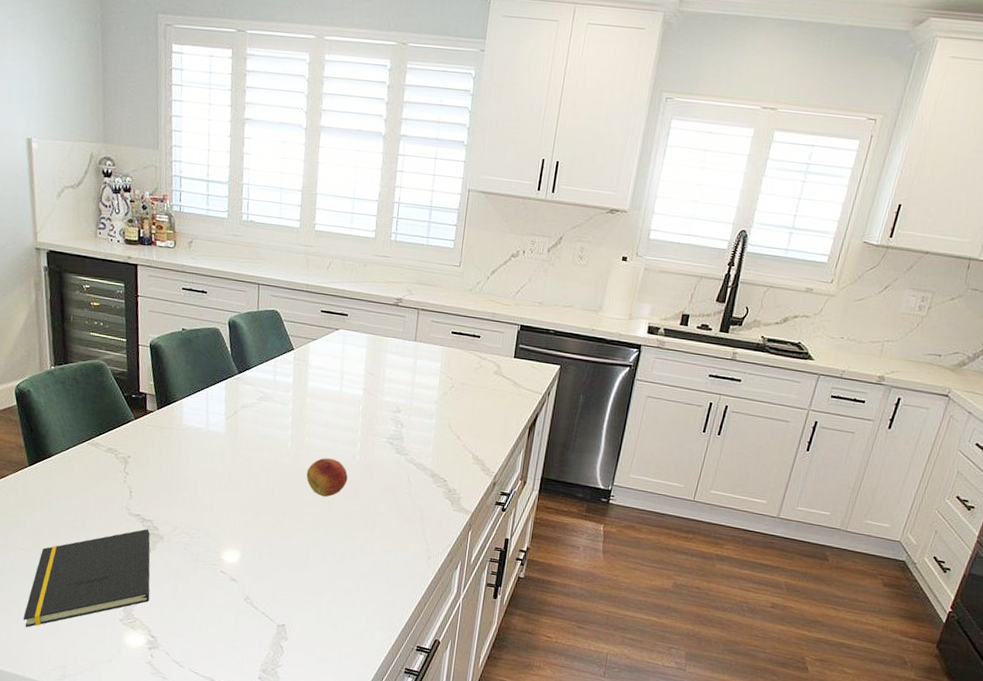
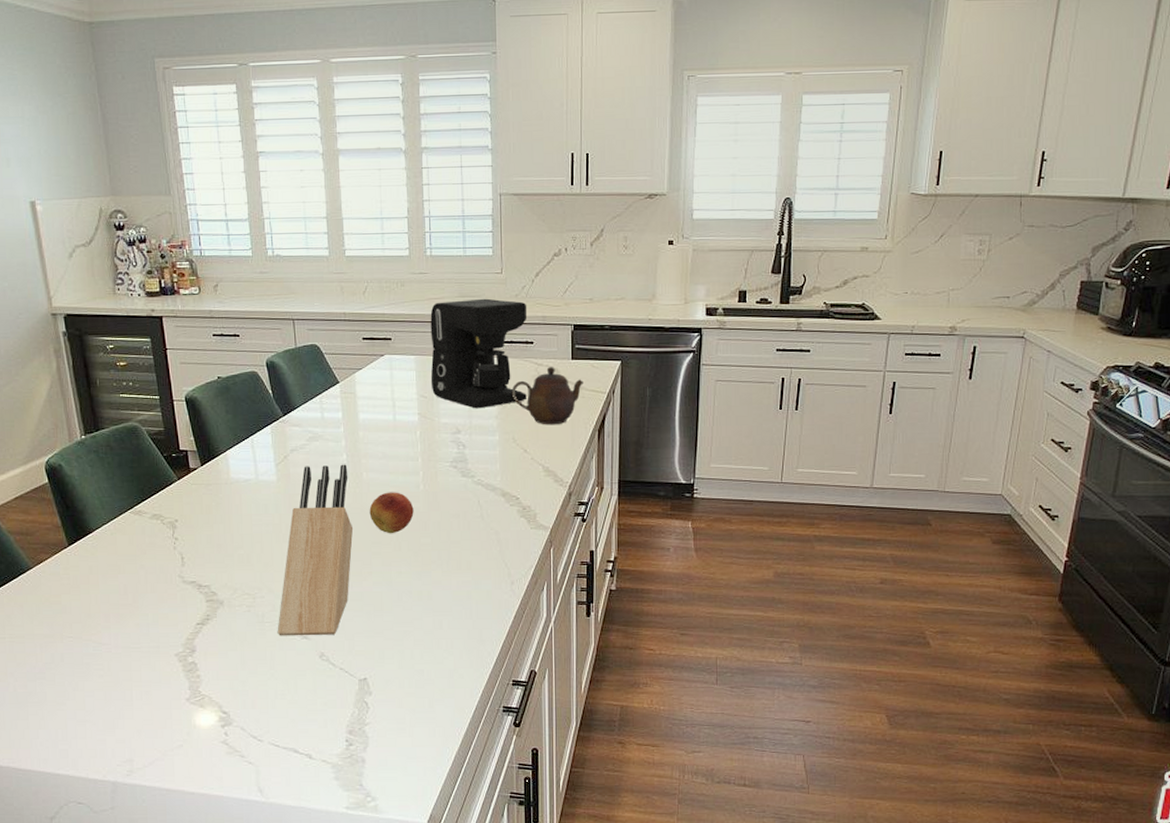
notepad: present [23,529,151,628] -> none [80,596,217,724]
knife block: none [208,423,292,581] -> present [277,464,354,636]
coffee maker: none [379,286,480,393] -> present [430,298,527,409]
teapot: none [453,362,522,418] -> present [511,367,583,425]

